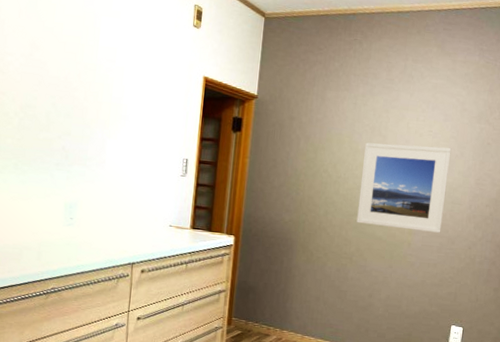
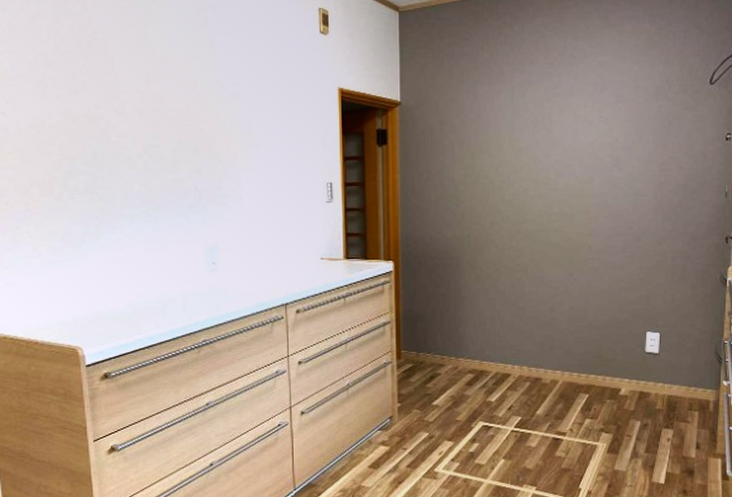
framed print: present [356,142,452,233] -> none [527,133,628,231]

